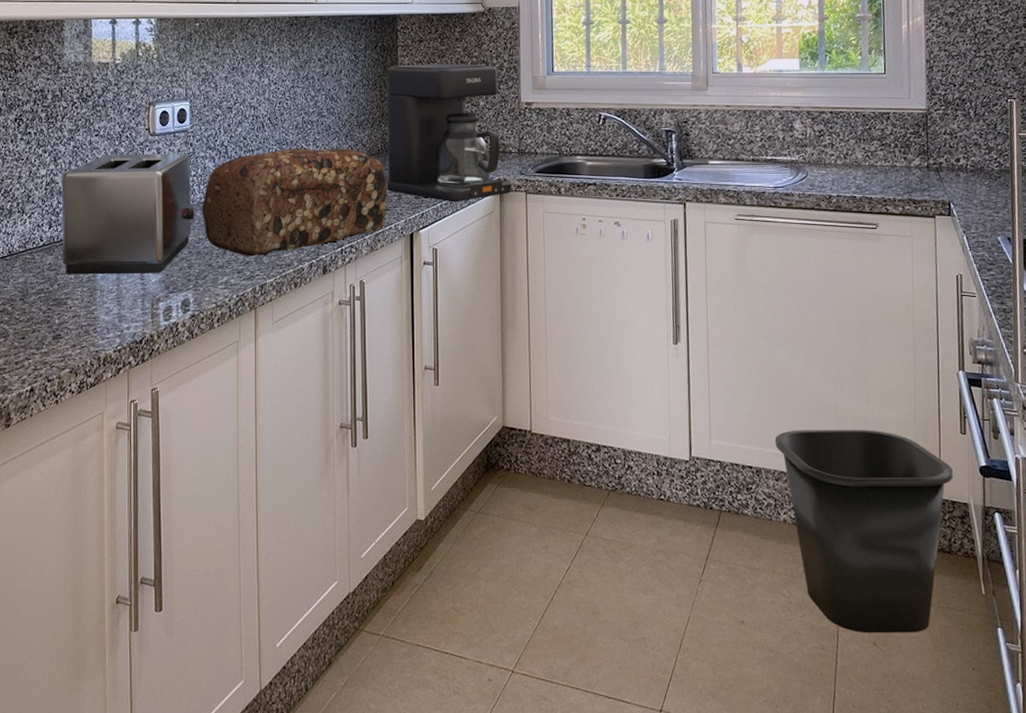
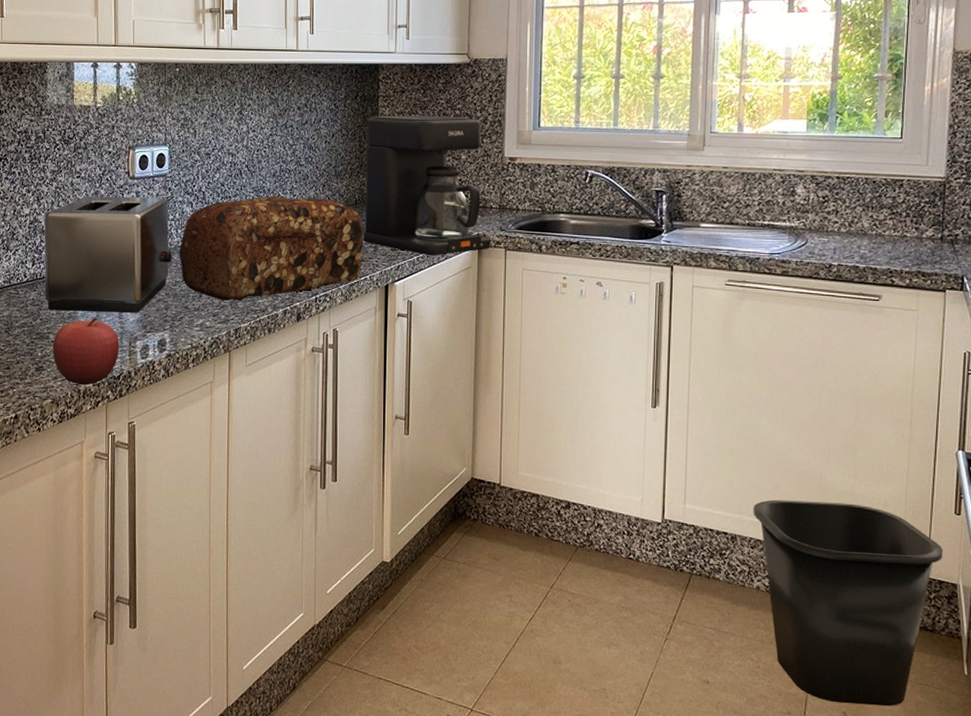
fruit: none [70,278,142,352] -> present [52,316,120,386]

